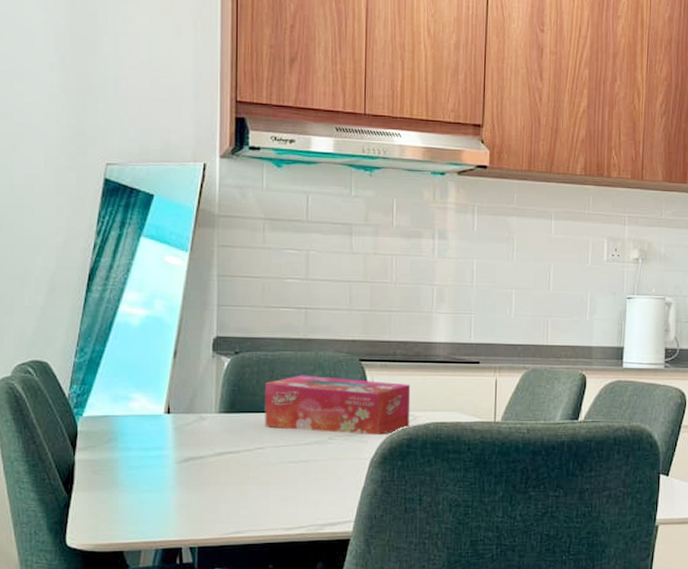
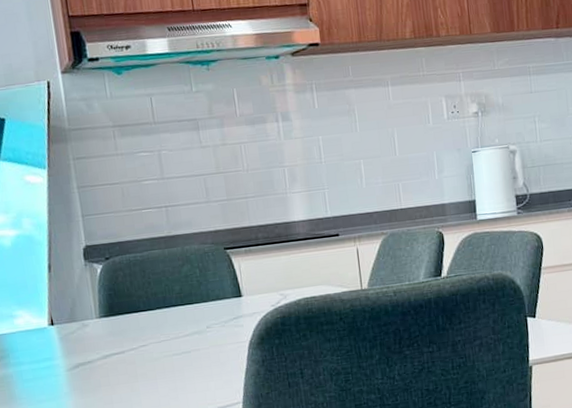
tissue box: present [265,375,411,435] -> none [138,265,282,325]

